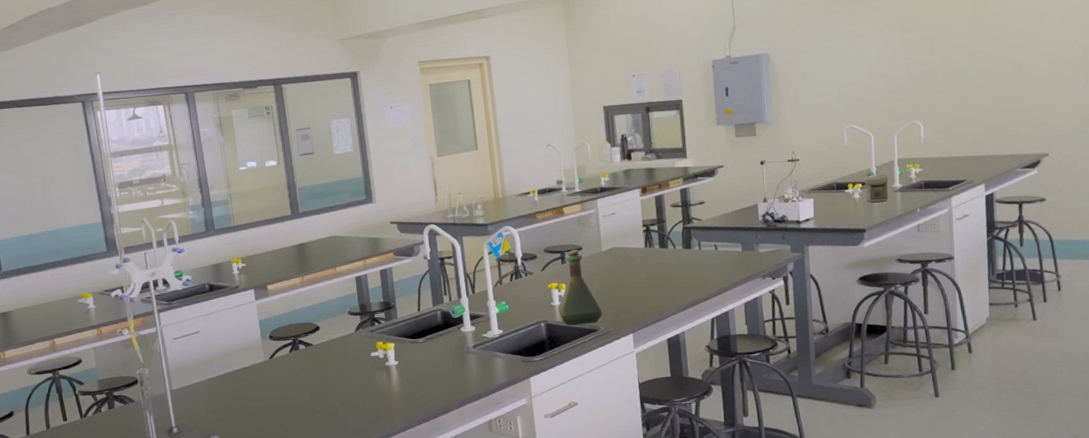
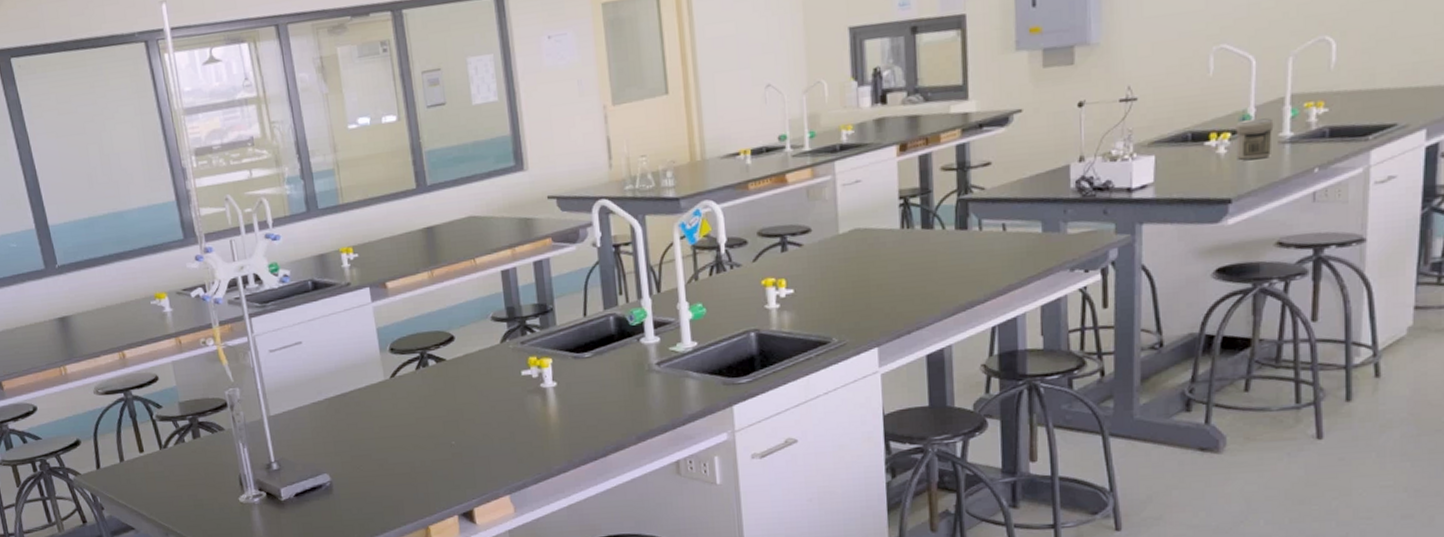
flask: present [558,250,602,326] -> none [774,232,836,337]

